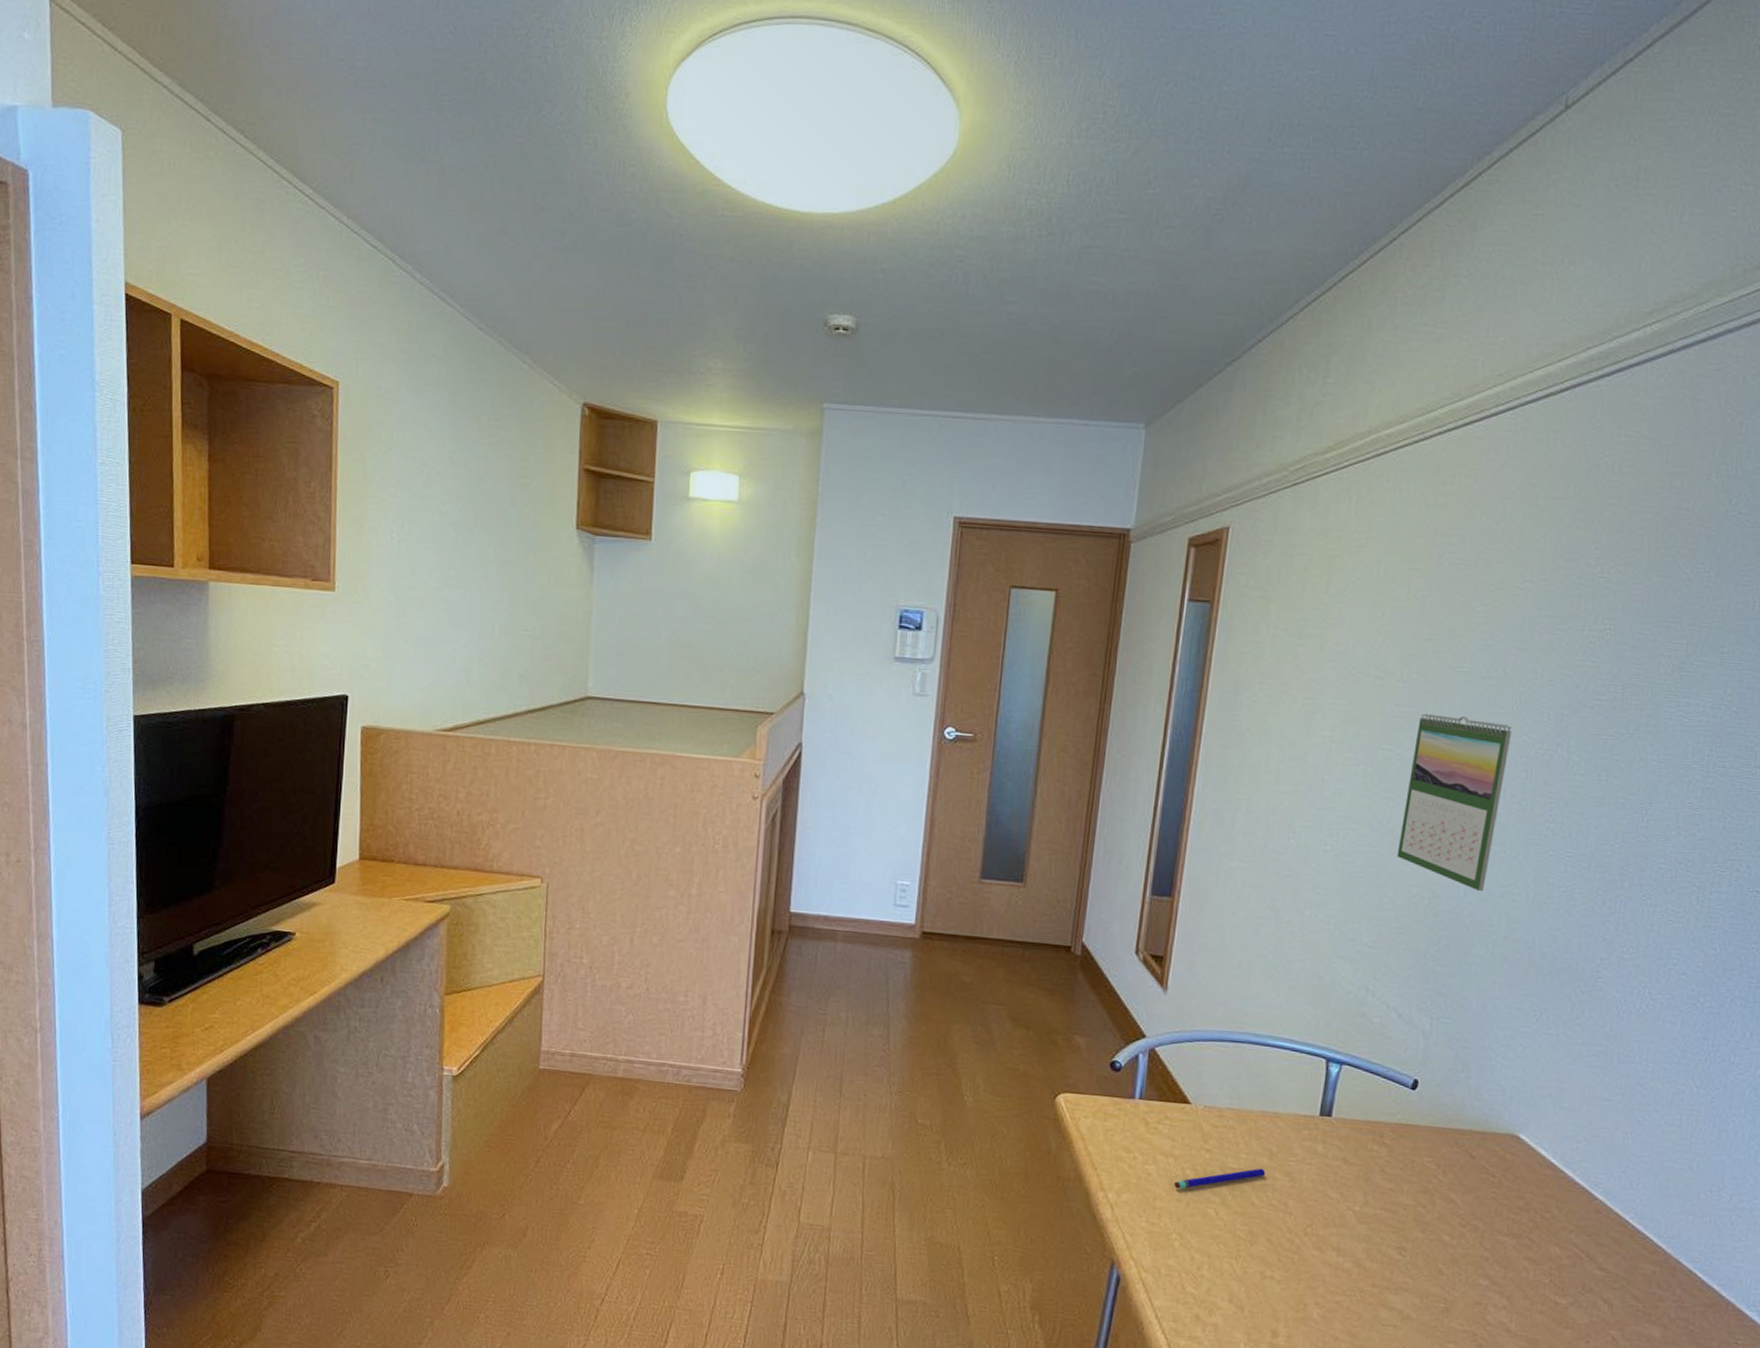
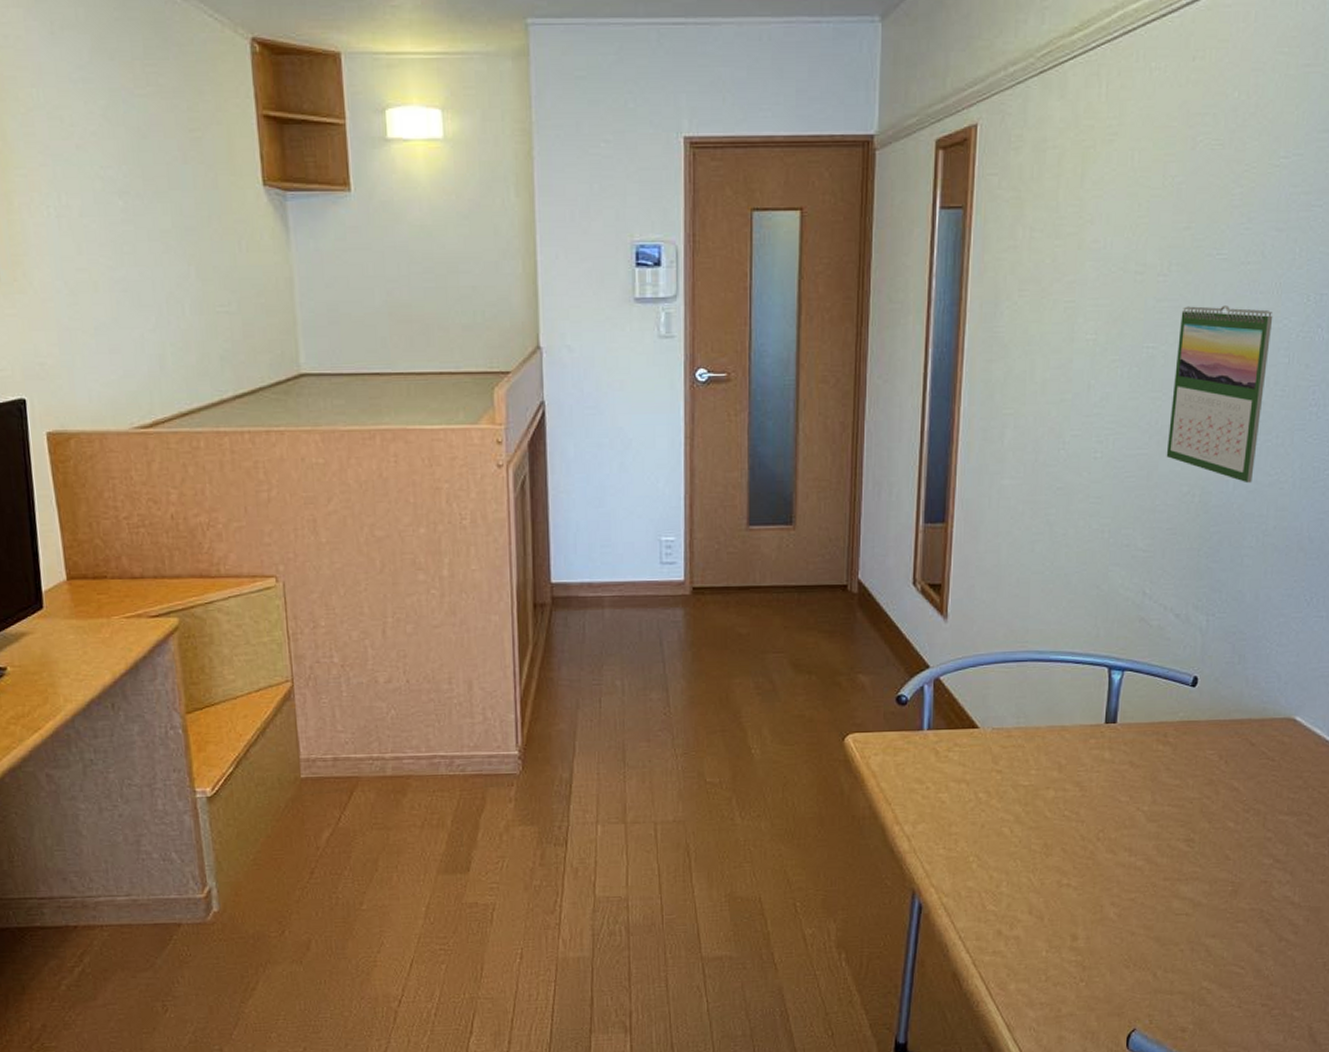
pen: present [1174,1168,1266,1189] -> none [968,782,1057,813]

